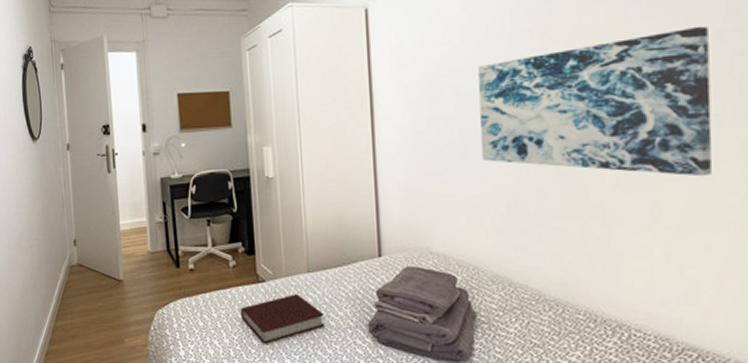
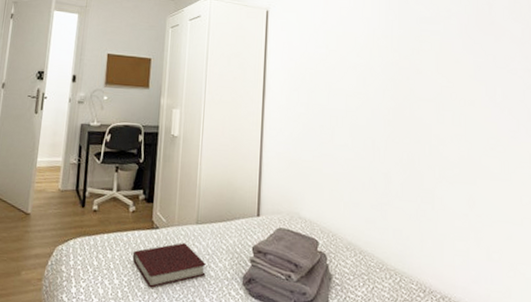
wall art: present [478,26,713,177] -> none [345,63,511,179]

